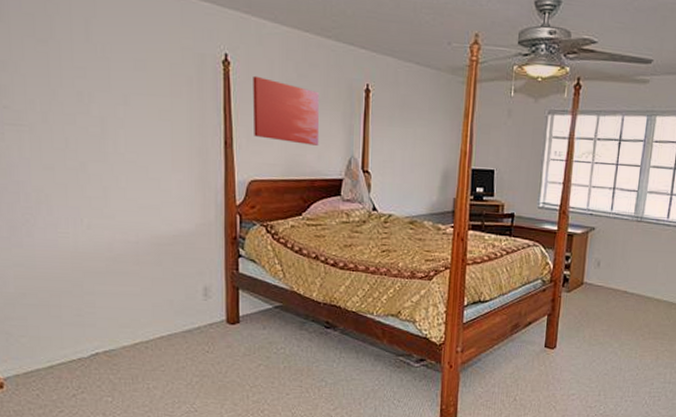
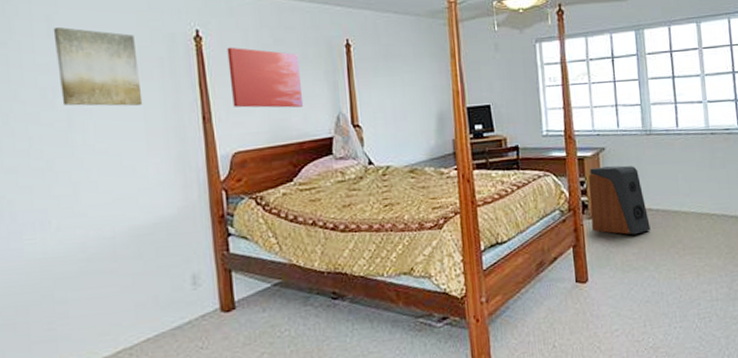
wall art: none [91,31,171,121] -> present [53,26,143,106]
speaker: none [568,245,623,313] -> present [589,165,651,235]

